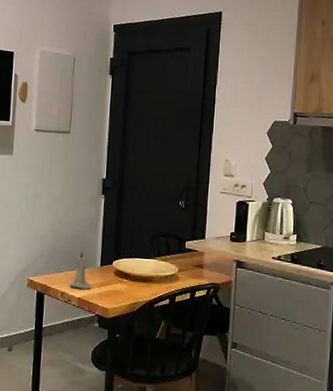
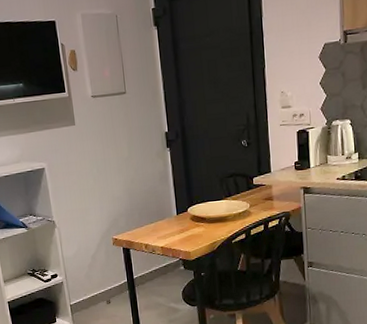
candle: present [69,250,91,290] -> none [151,203,172,239]

